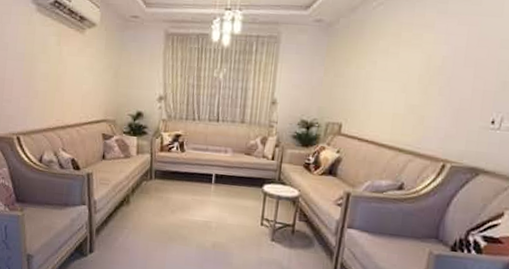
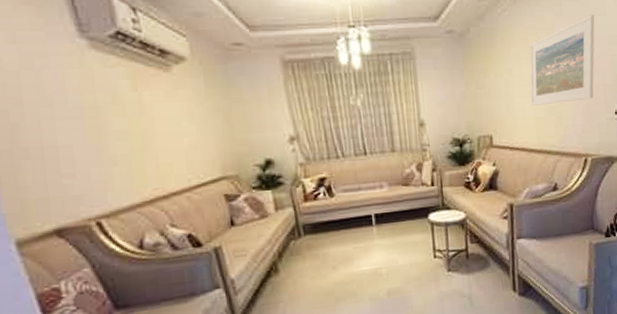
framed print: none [390,14,488,104] -> present [529,14,595,106]

